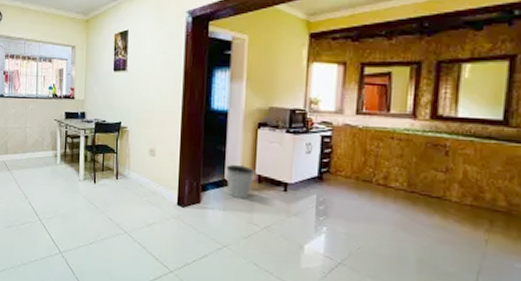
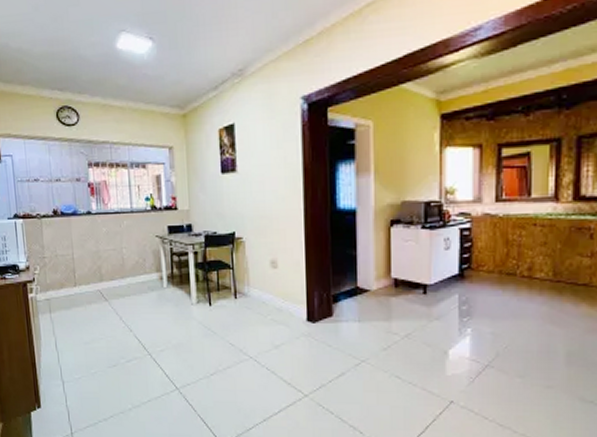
bucket: present [224,164,254,198] -> none [357,268,390,306]

